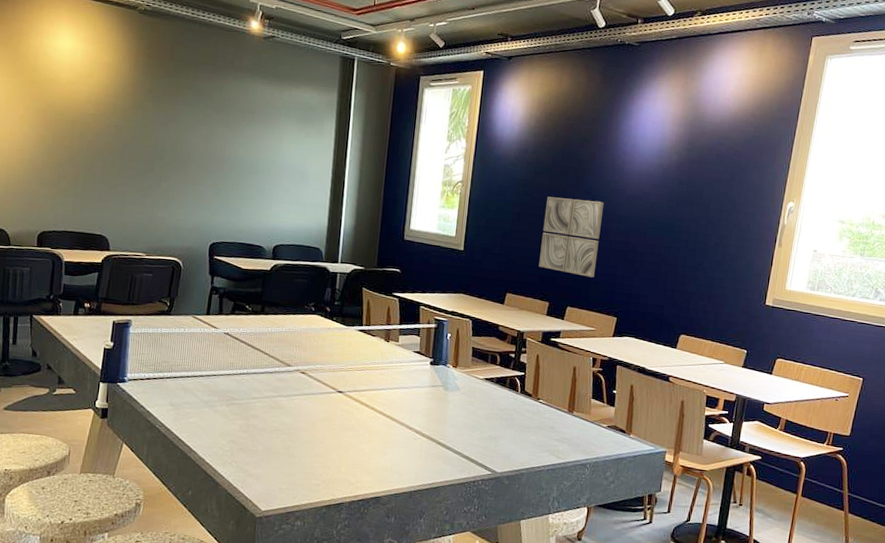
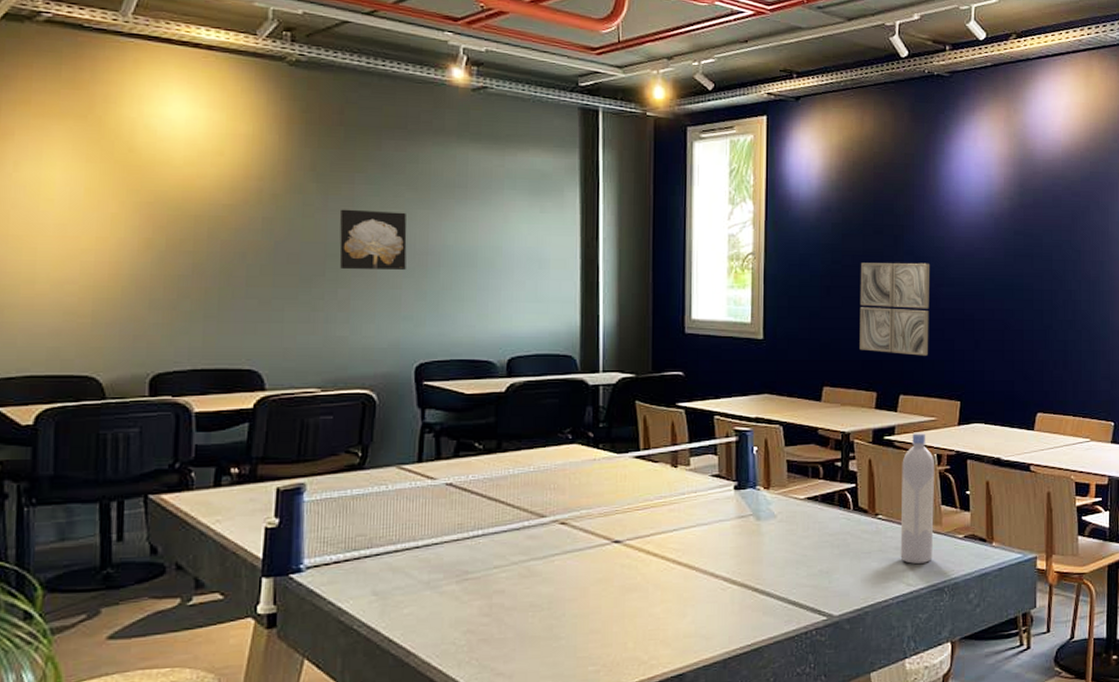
wall art: none [164,123,211,172] -> present [339,209,407,270]
bottle: none [554,338,590,443] -> present [900,432,934,564]

